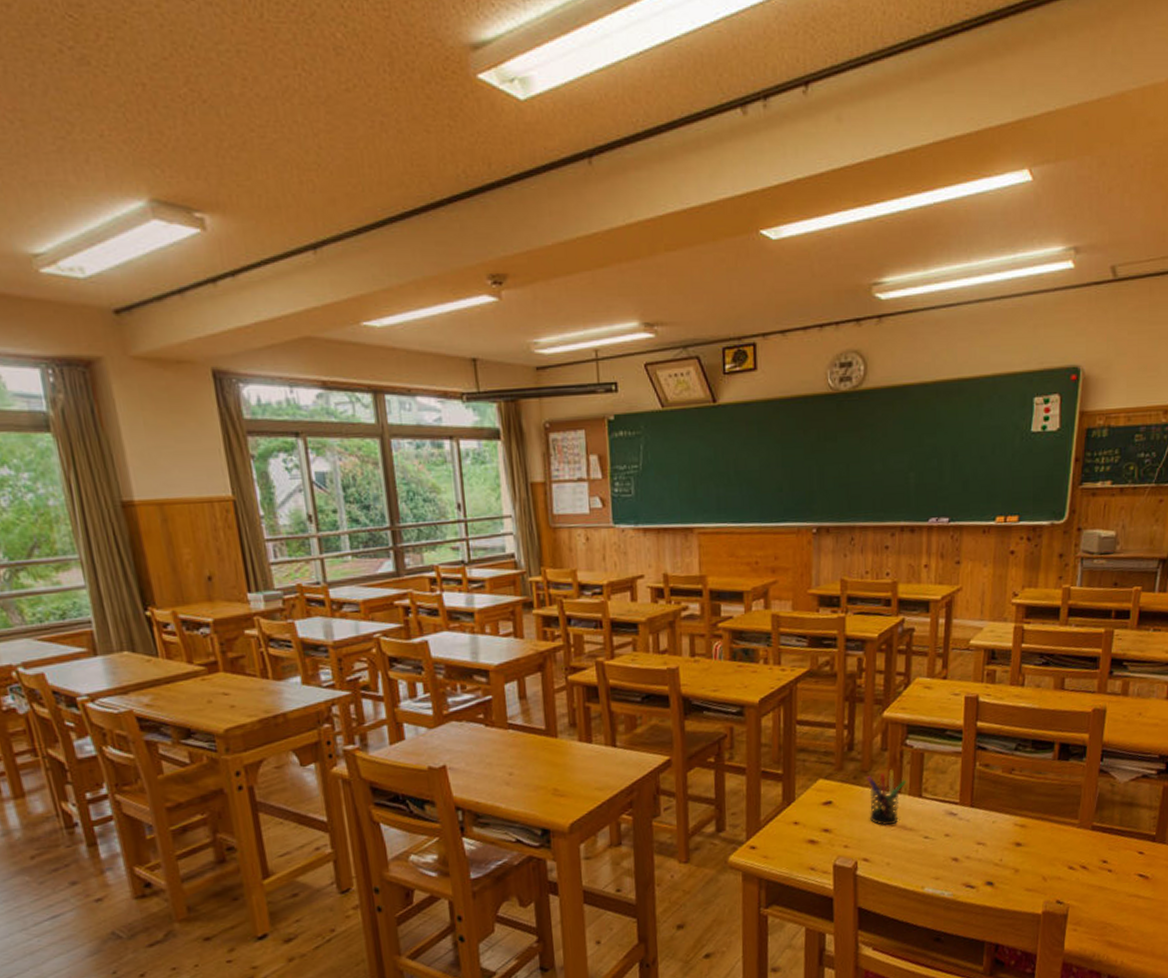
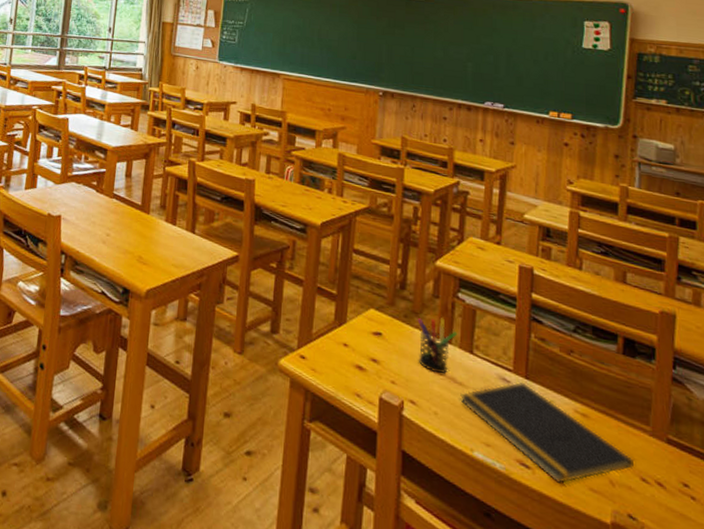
notepad: none [911,811,1064,893] -> present [460,382,635,484]

